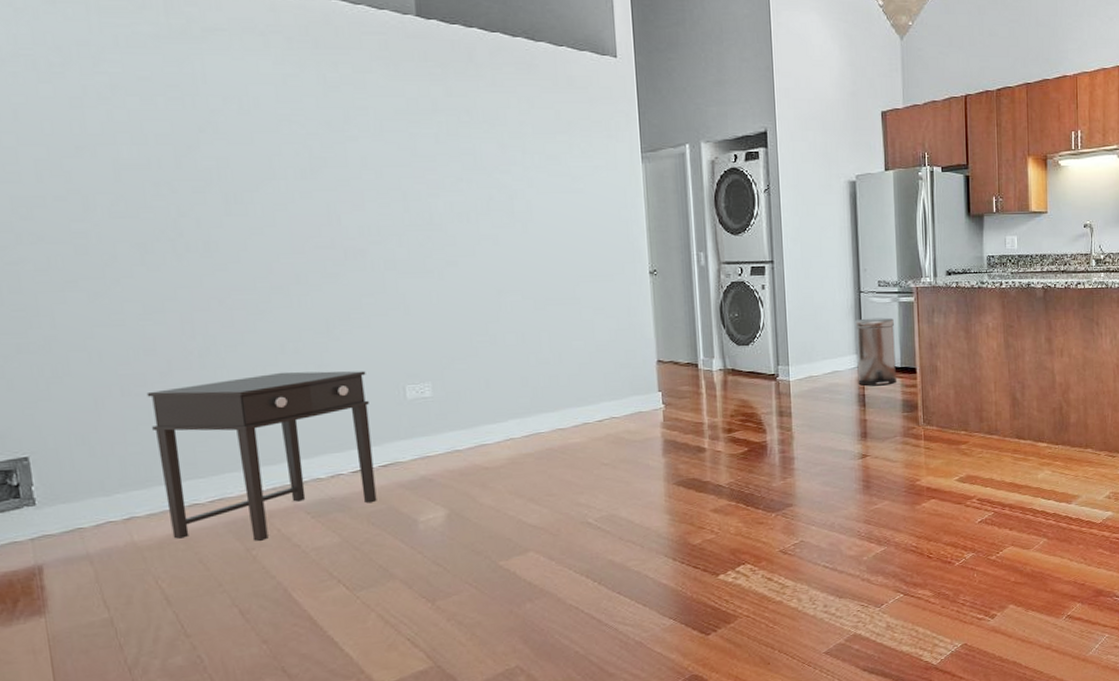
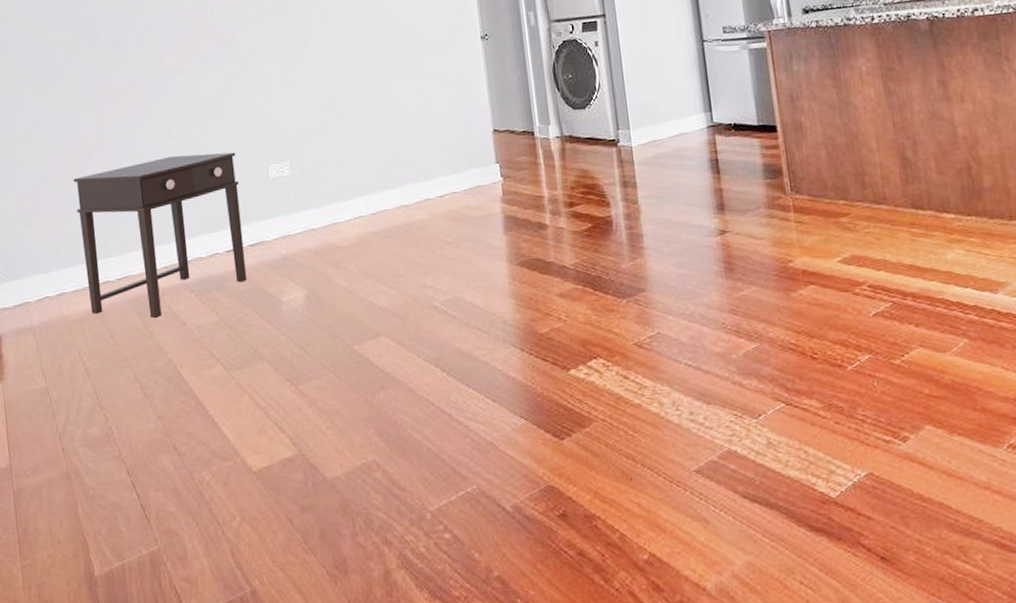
pedal bin: present [854,317,896,387] -> none [699,68,754,150]

